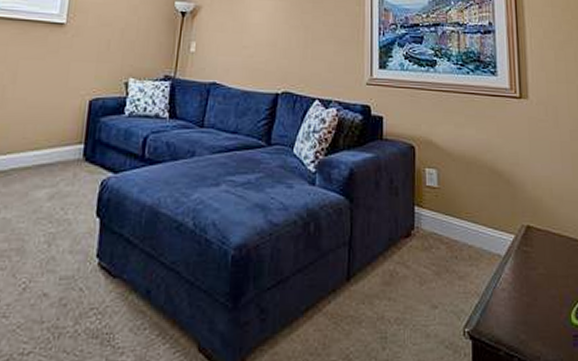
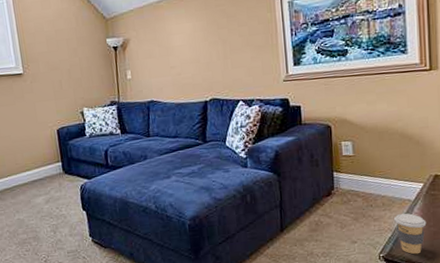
coffee cup: none [482,272,519,334] -> present [394,213,427,255]

